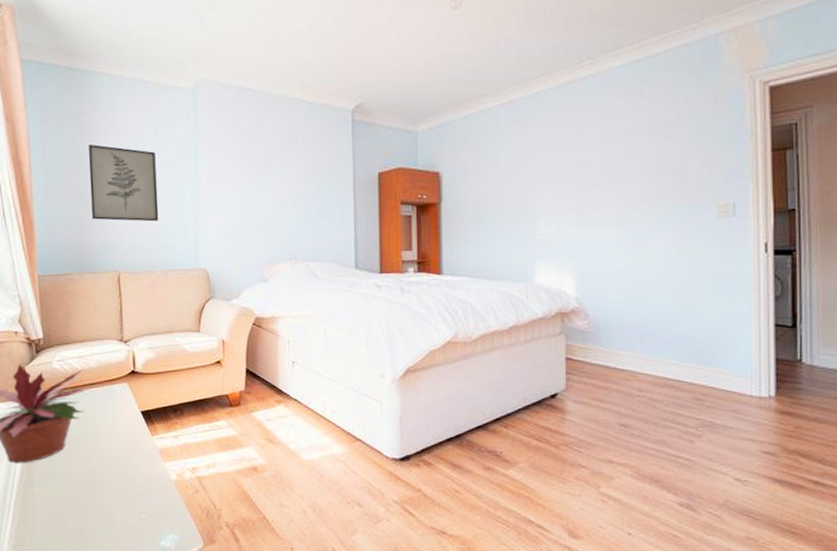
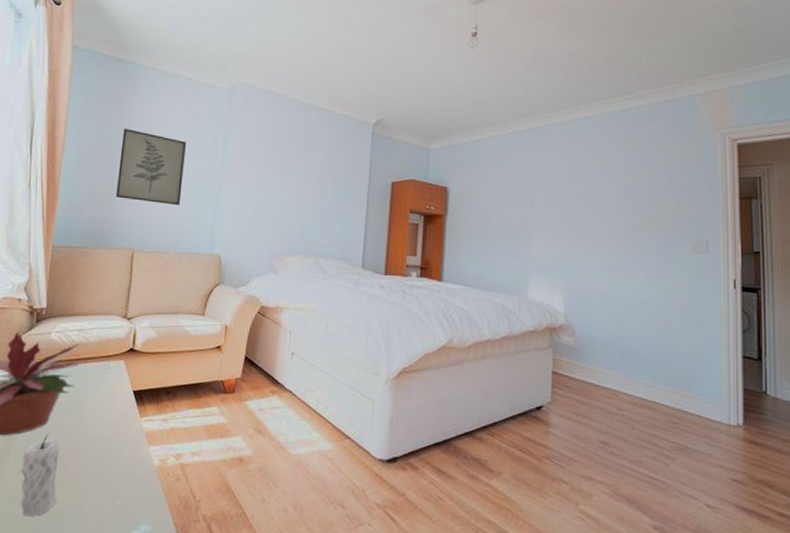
candle: none [47,457,86,534] -> present [20,432,60,517]

